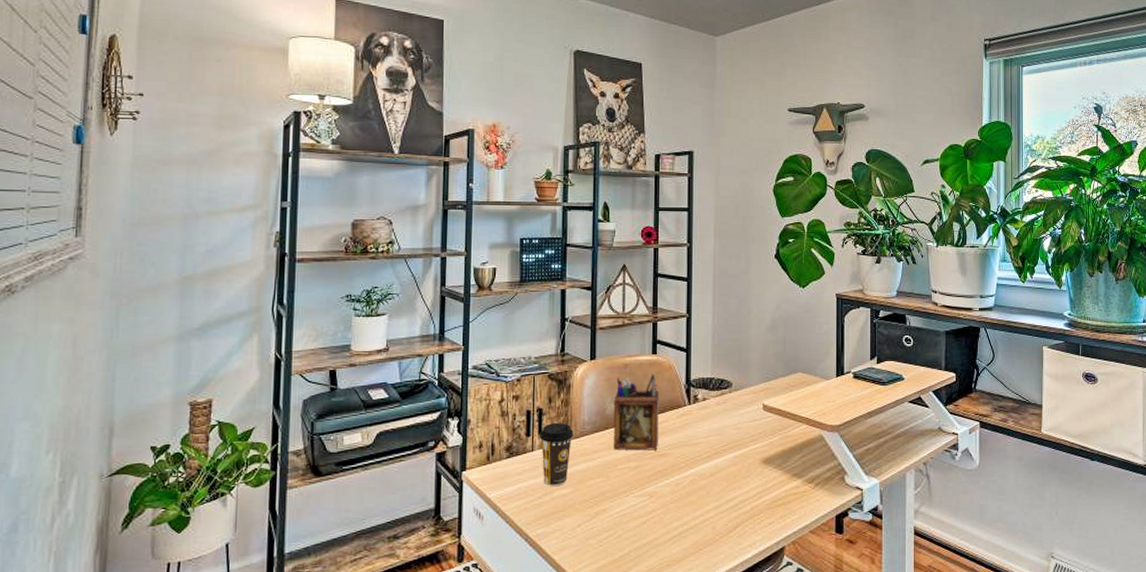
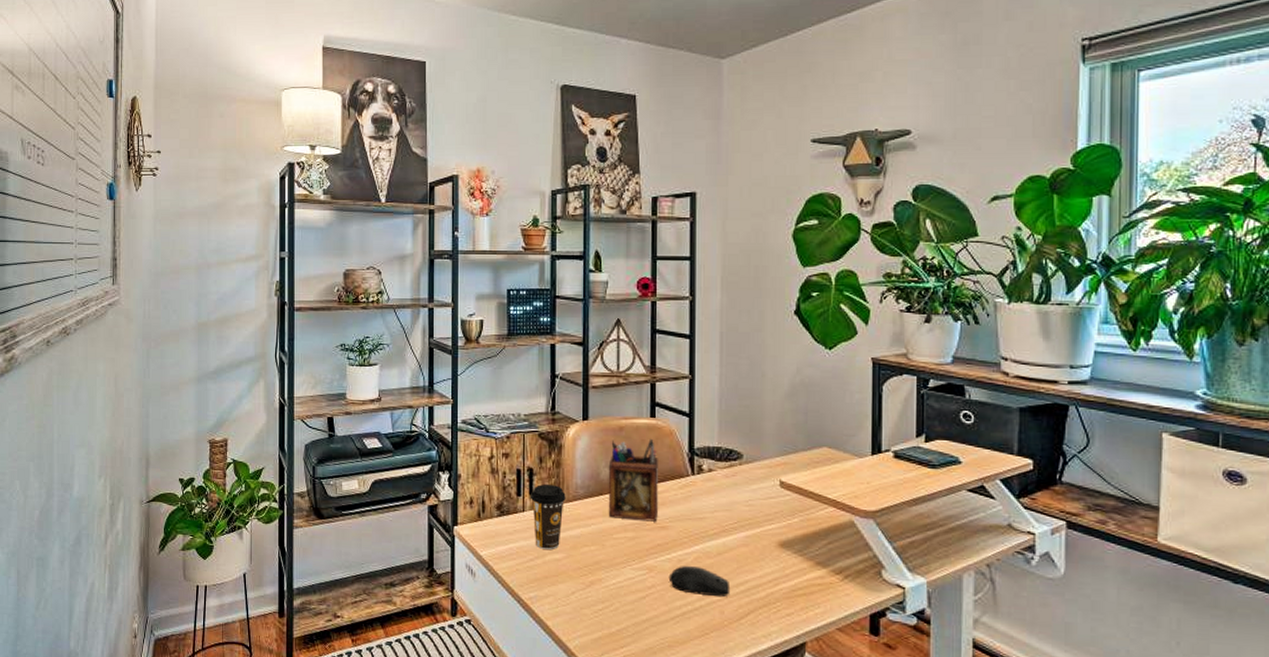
computer mouse: none [667,488,721,515] -> present [668,565,731,597]

